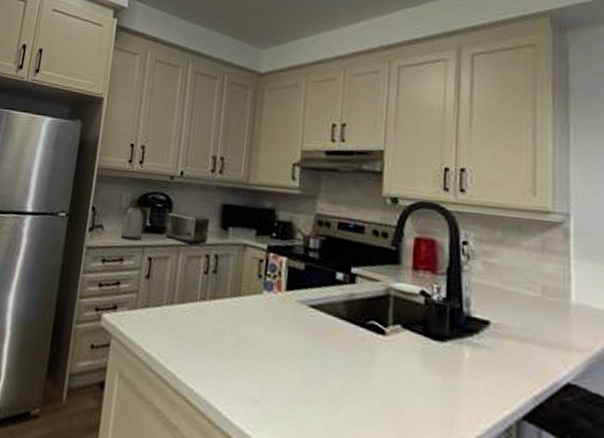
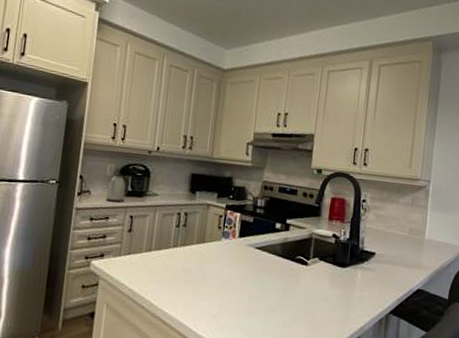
toaster: present [165,211,209,245] -> none [144,179,181,205]

